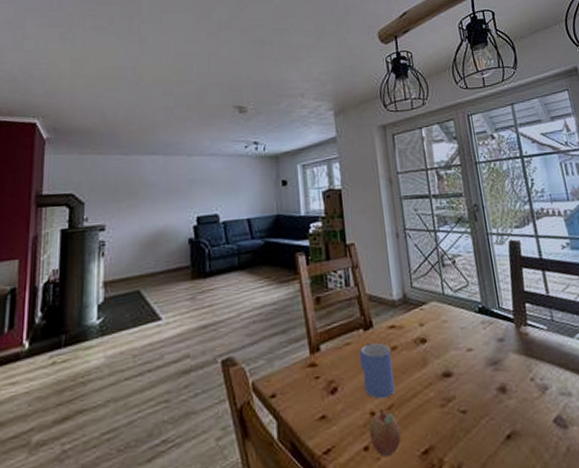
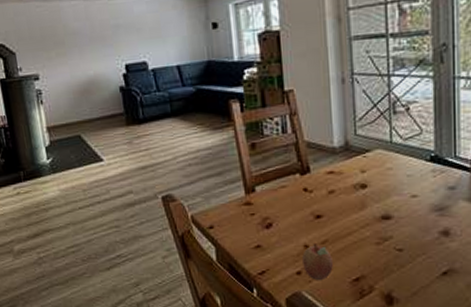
mug: present [359,342,396,399] -> none [295,186,330,235]

